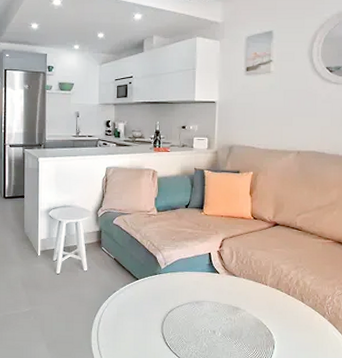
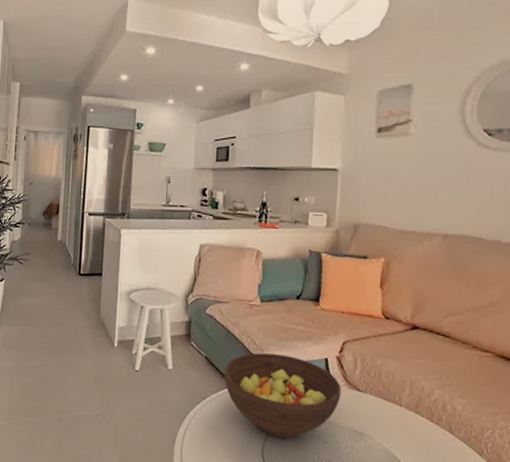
fruit bowl: none [129,252,222,318] -> present [223,352,341,439]

